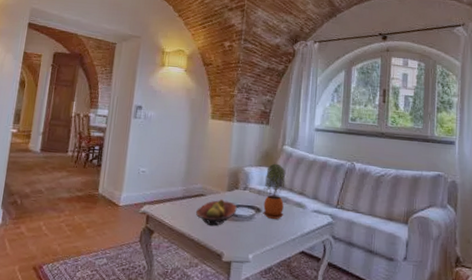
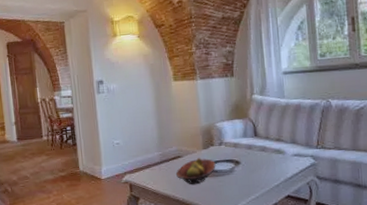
potted plant: present [263,163,286,219] -> none [239,114,263,169]

